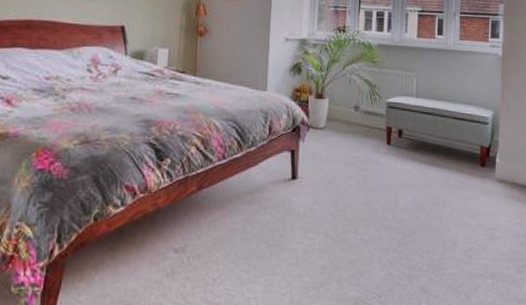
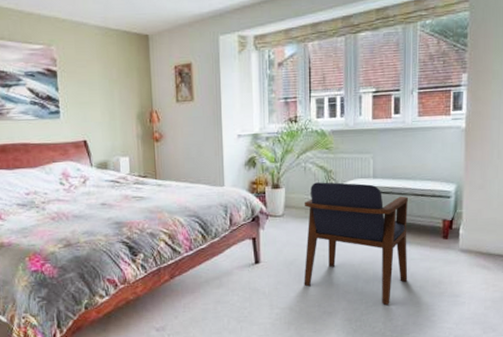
armchair: none [341,96,449,235] -> present [304,182,409,305]

